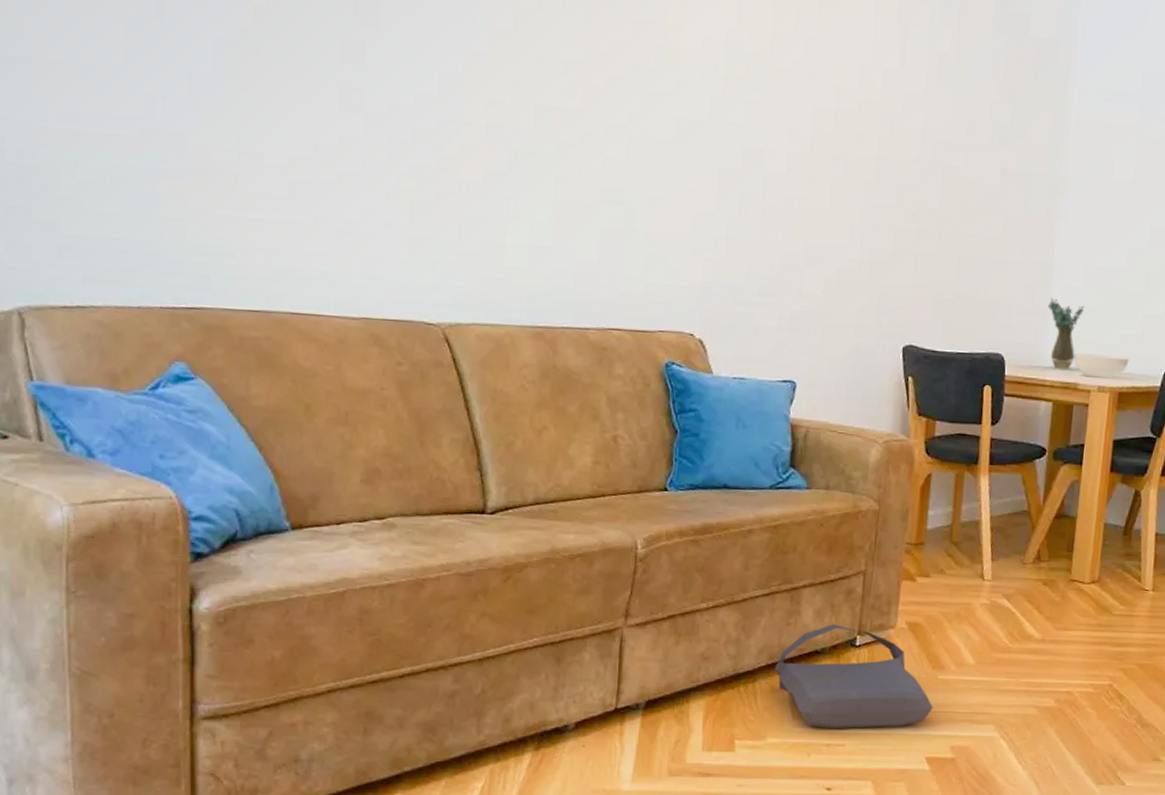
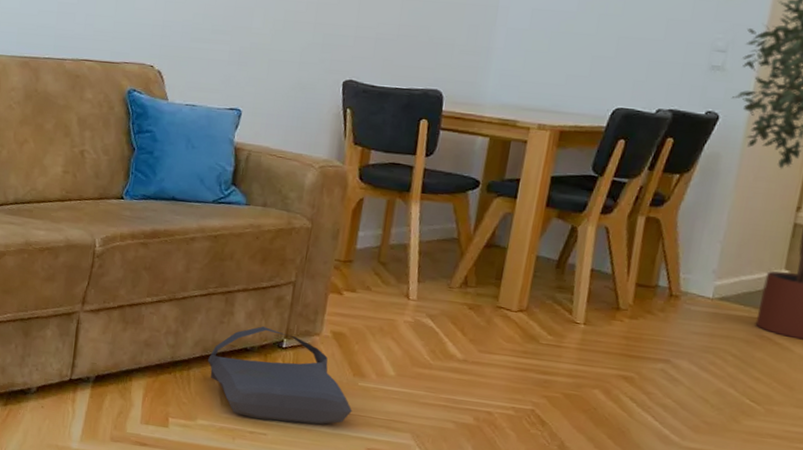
vase: present [1047,297,1084,369] -> none [490,38,529,107]
bowl: present [1073,353,1129,379] -> none [514,92,574,118]

